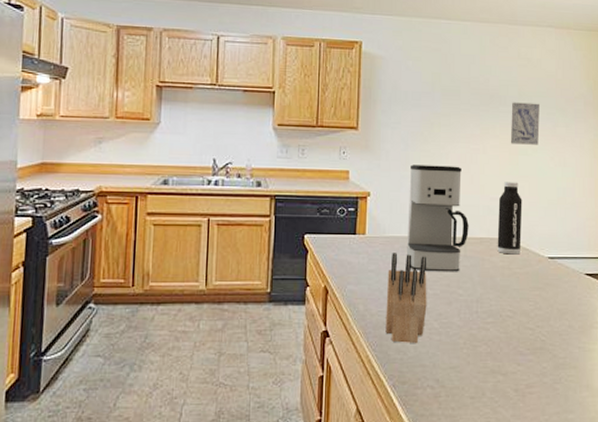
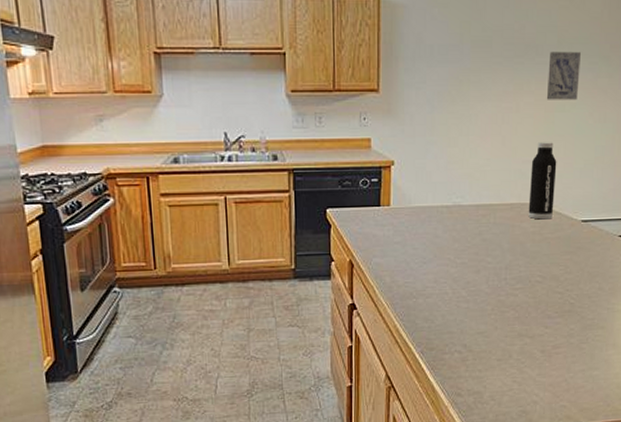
knife block: present [385,253,427,343] -> none [413,223,455,312]
coffee maker: present [407,164,469,272] -> none [434,128,499,241]

